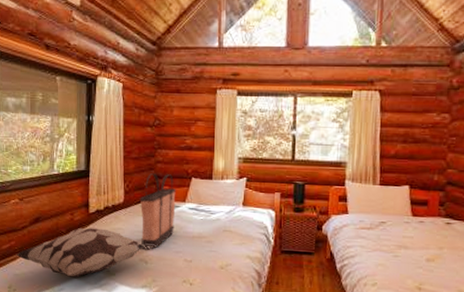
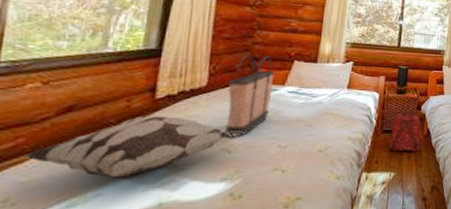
backpack: none [289,231,323,276] -> present [389,111,421,151]

